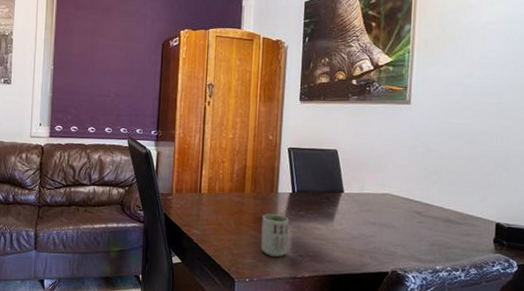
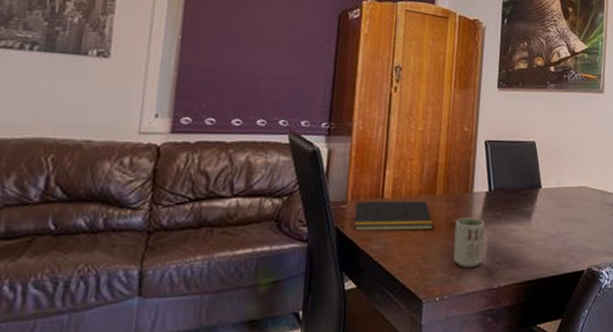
notepad: none [177,194,243,222] -> present [353,201,433,231]

